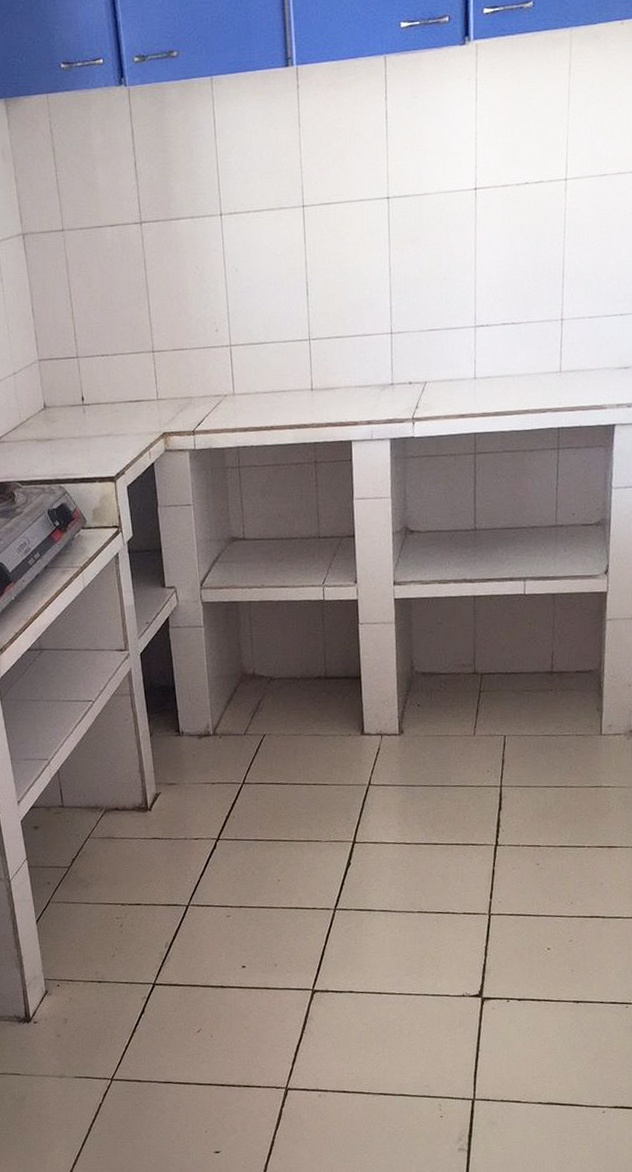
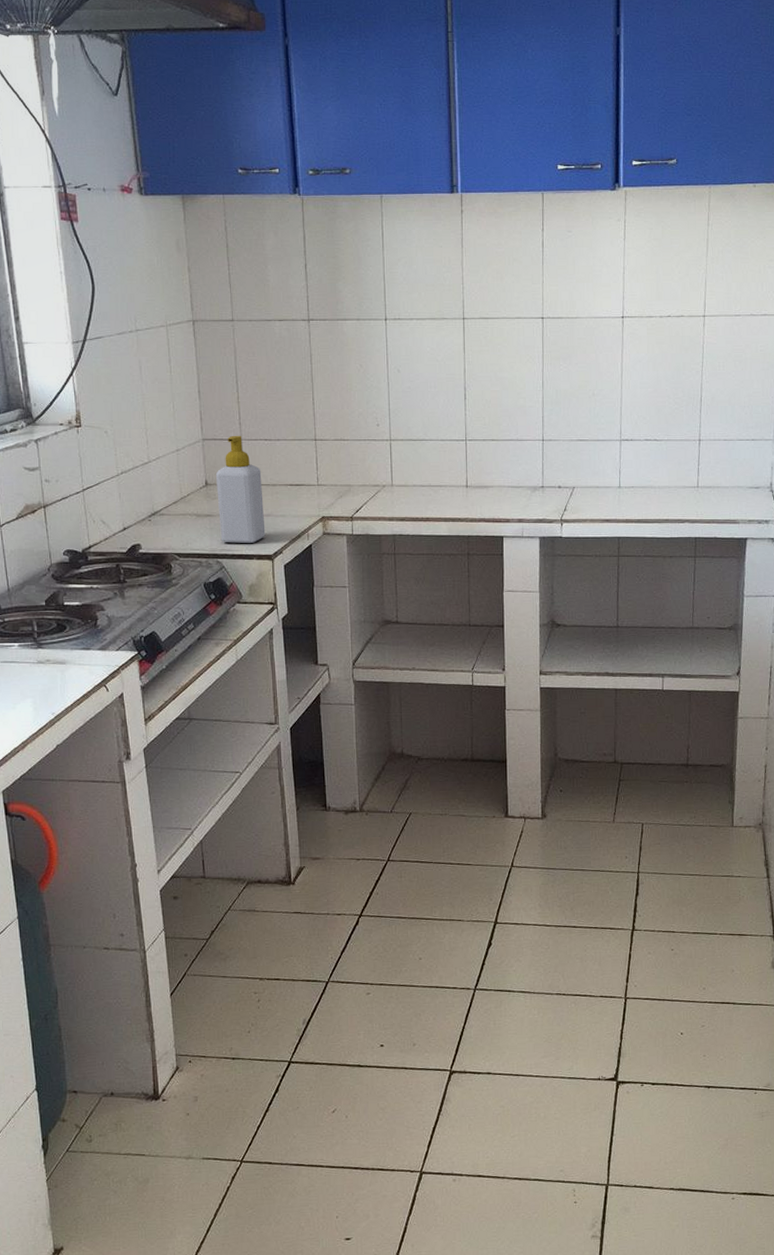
soap bottle: none [54,352,107,467] -> present [216,435,266,543]

